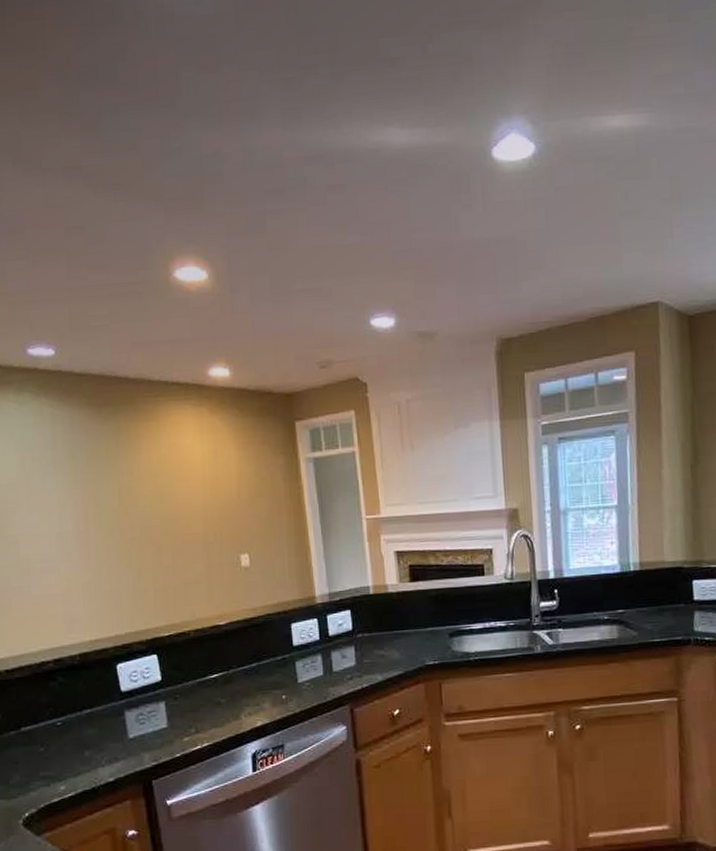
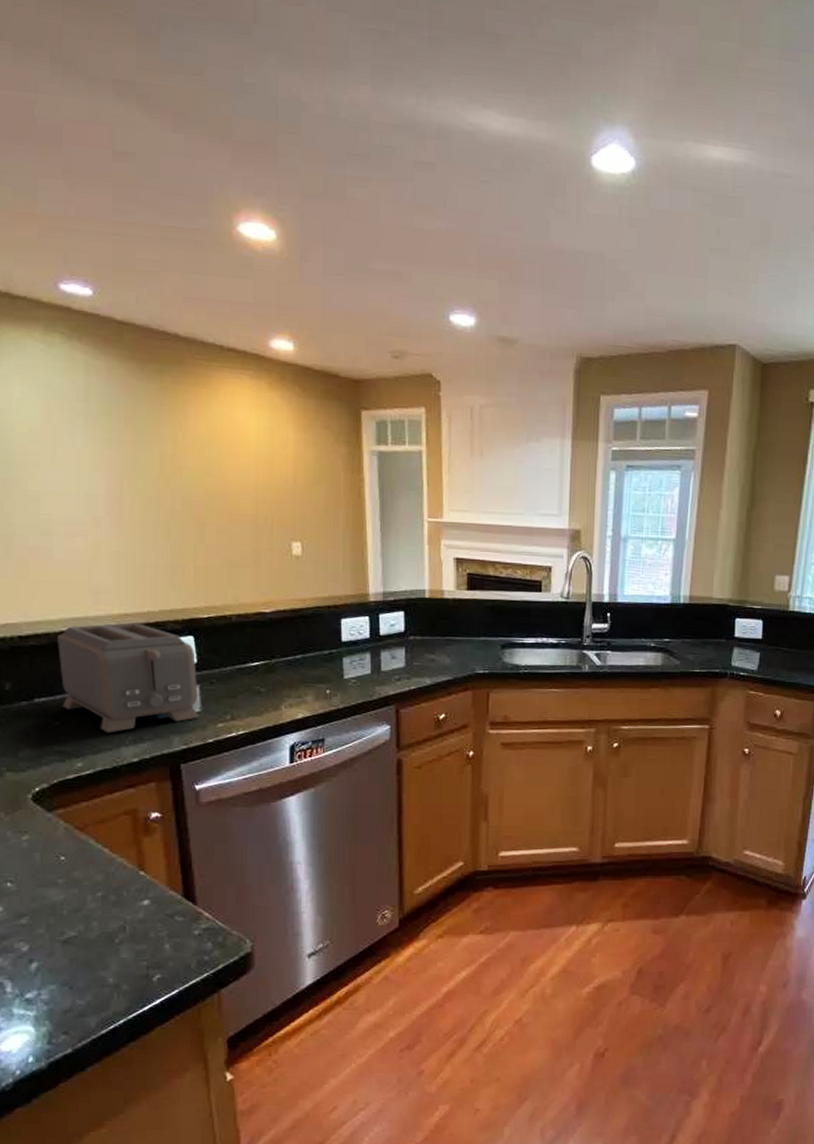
toaster: none [39,647,167,756] -> present [58,623,200,733]

